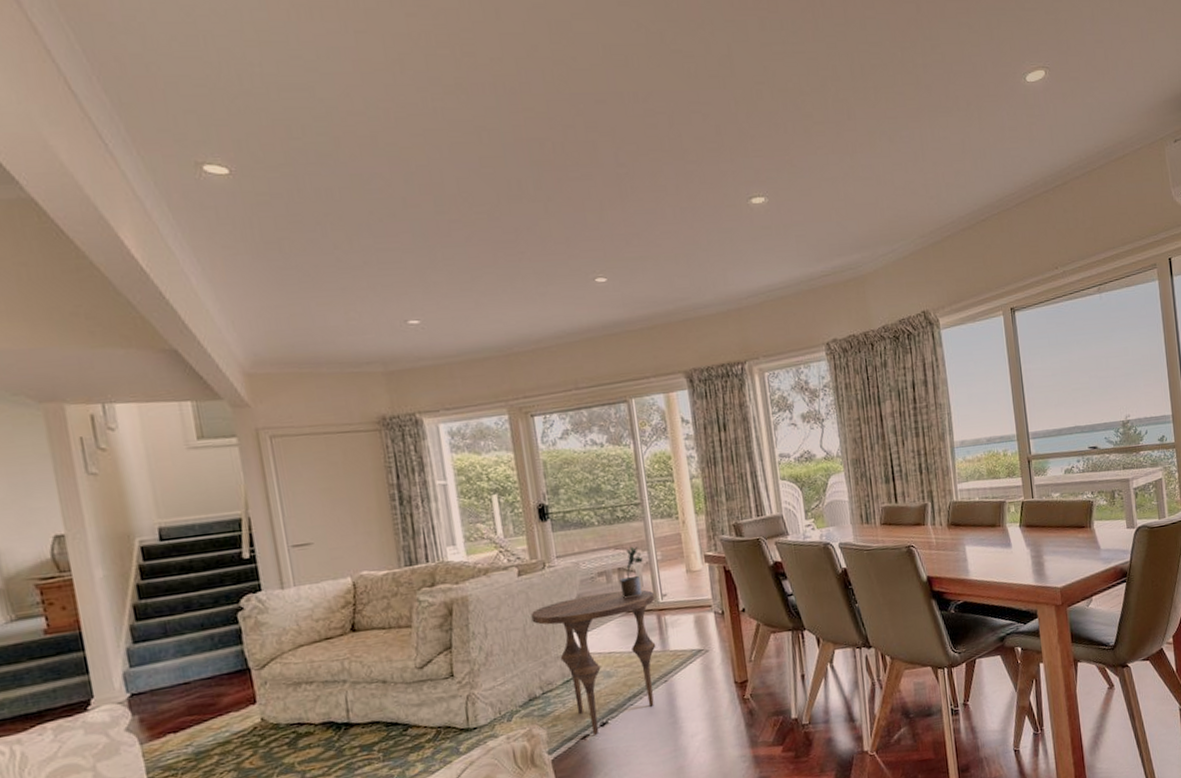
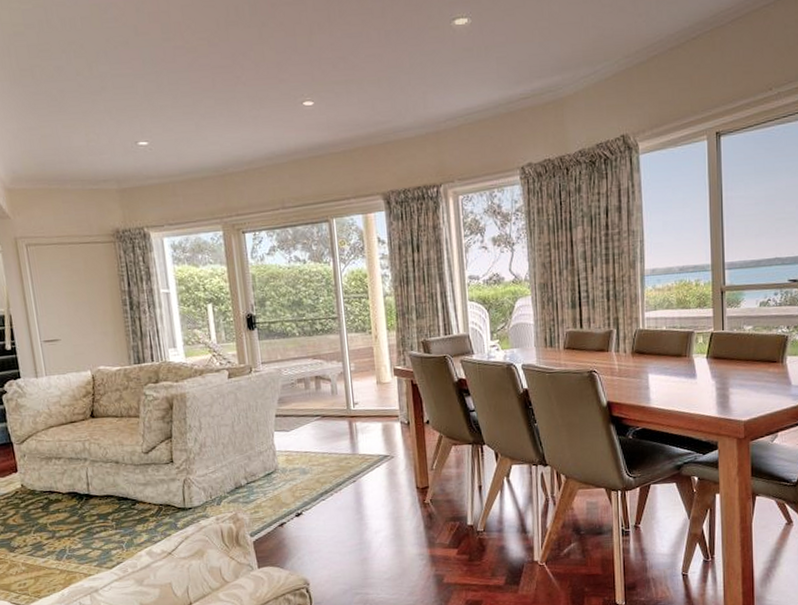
side table: present [531,589,656,735] -> none [238,397,348,523]
potted plant: present [619,546,643,598] -> none [316,357,338,404]

